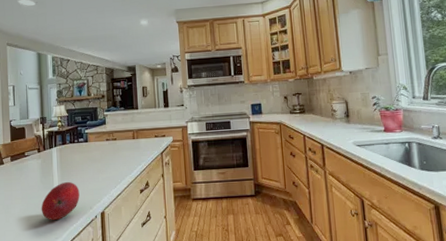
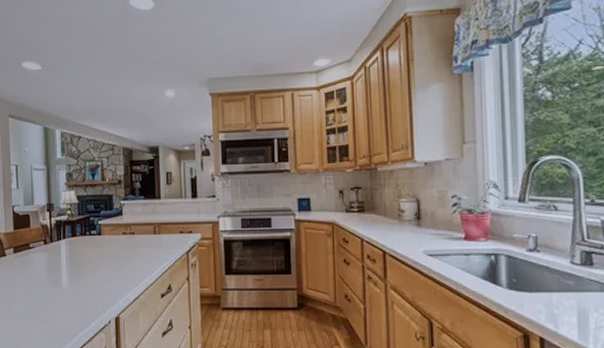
fruit: present [41,181,80,220] -> none [47,279,92,322]

